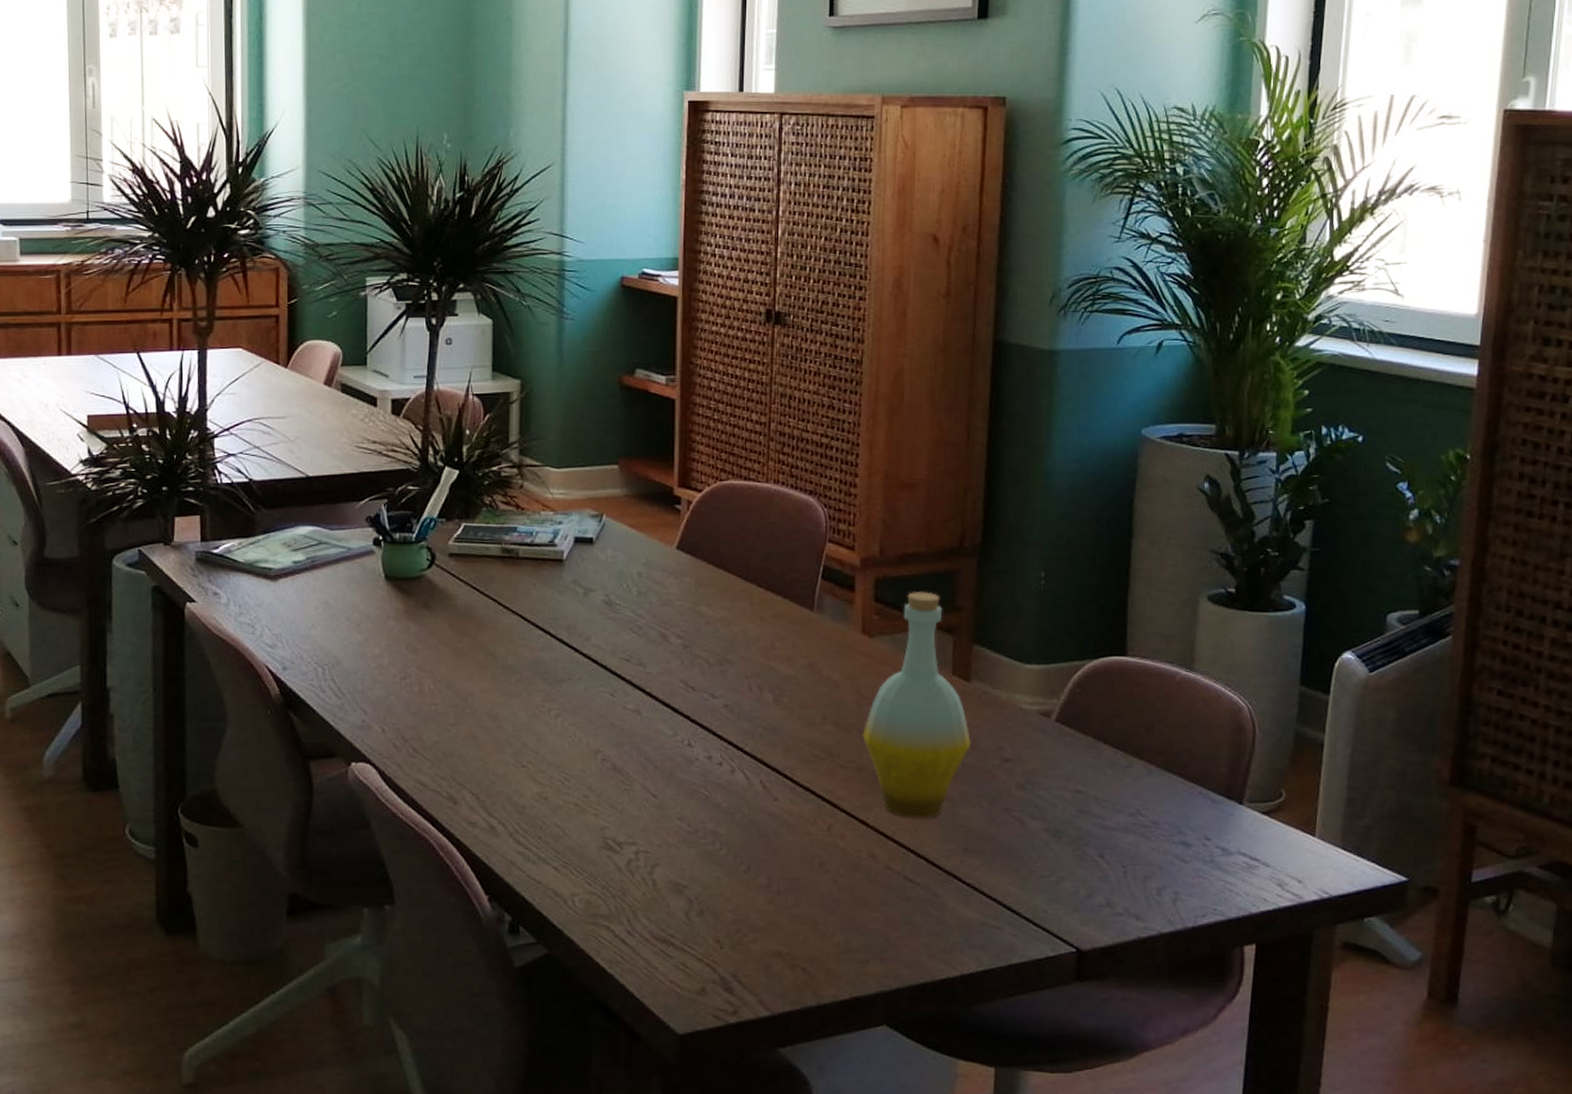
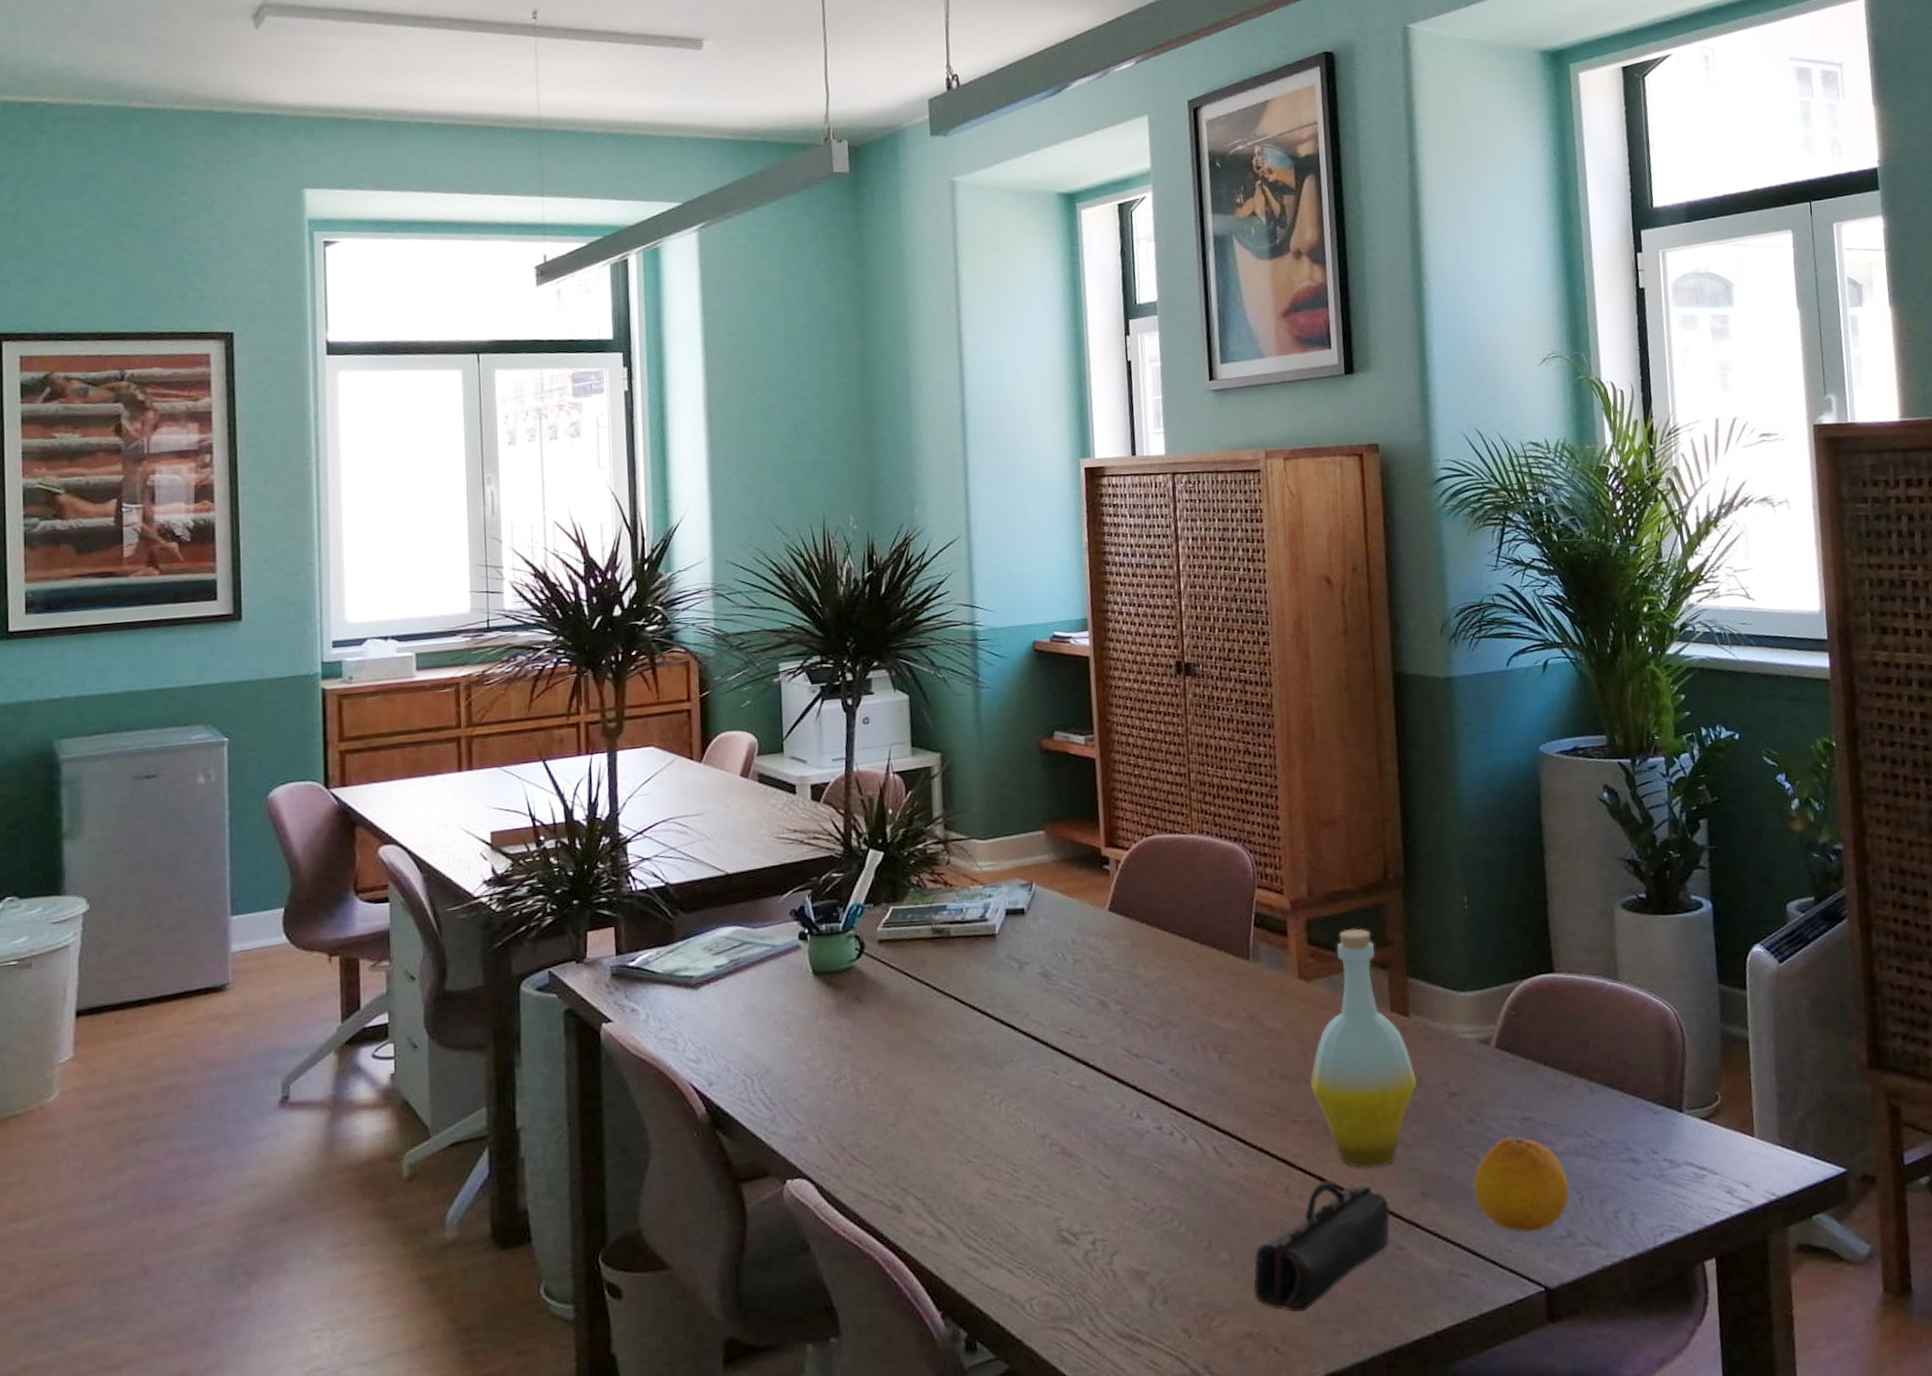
pencil case: none [788,824,929,940] -> present [1253,1180,1390,1312]
fruit: none [1016,806,1115,897] -> present [1473,1136,1570,1233]

